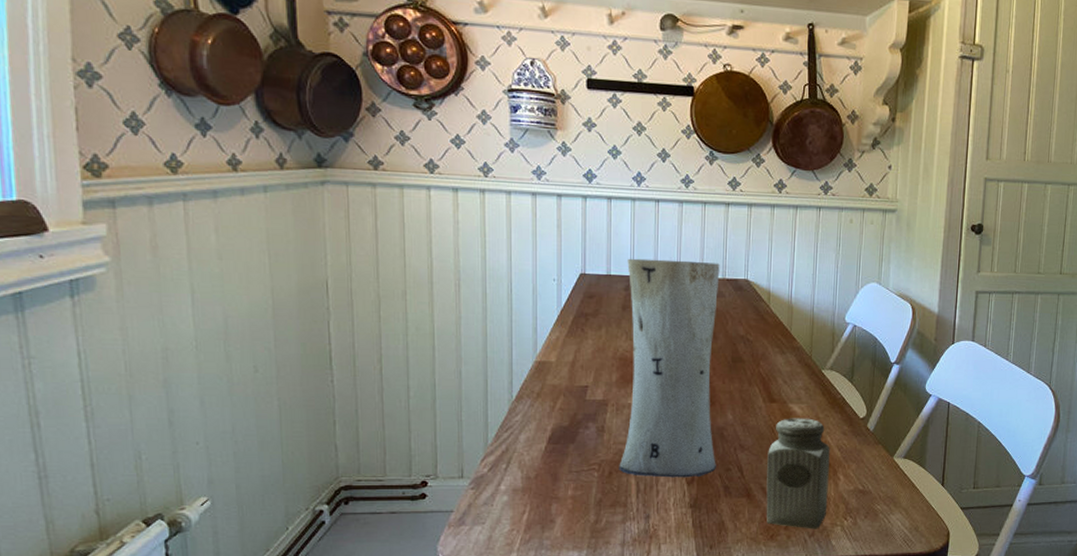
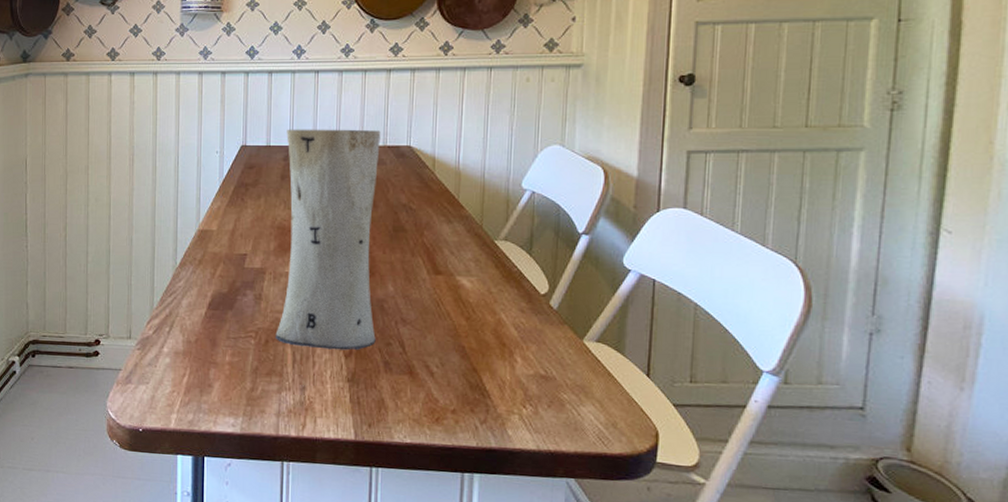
salt shaker: present [766,418,830,529] -> none [430,291,505,416]

